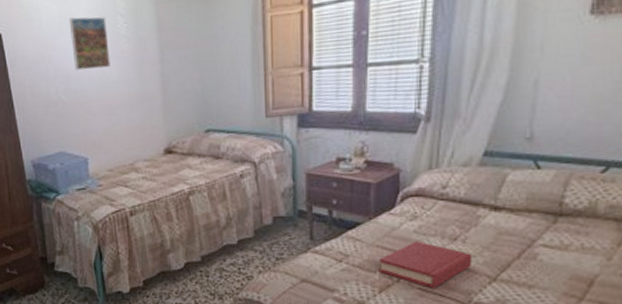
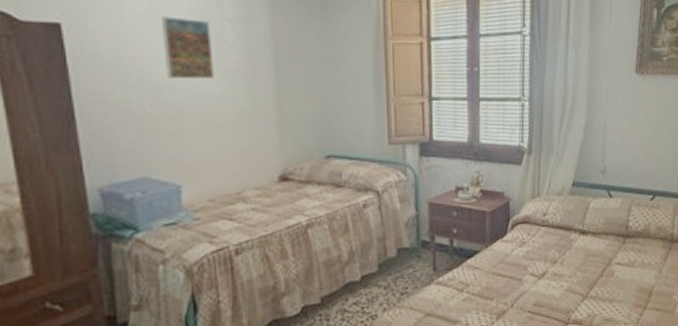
hardback book: present [378,241,473,288] -> none [495,266,569,310]

